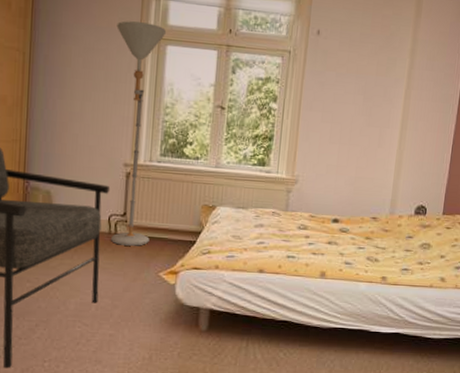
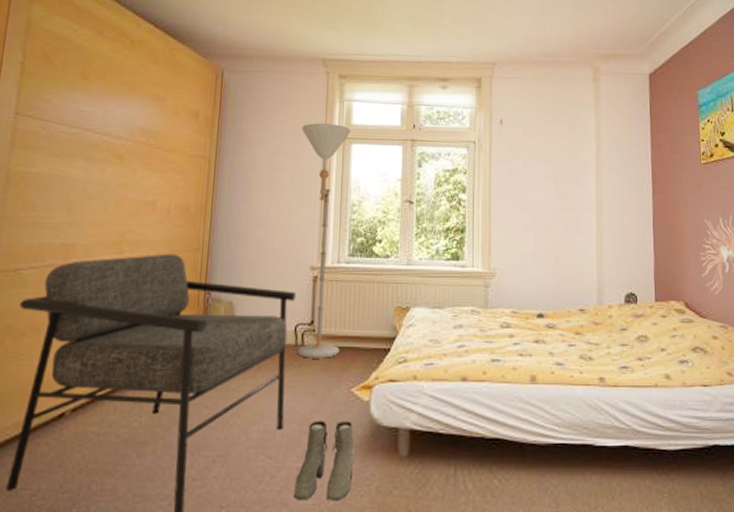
boots: none [106,297,161,362] -> present [293,420,356,502]

